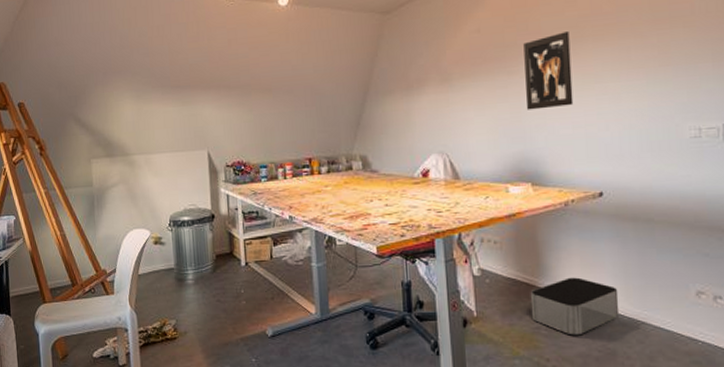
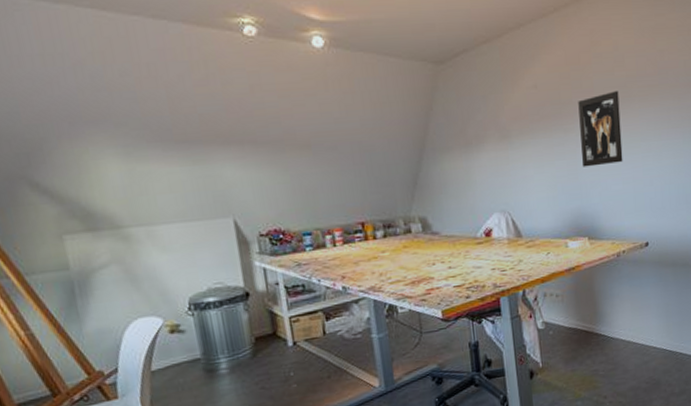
storage bin: present [530,277,620,336] -> none [589,320,663,373]

